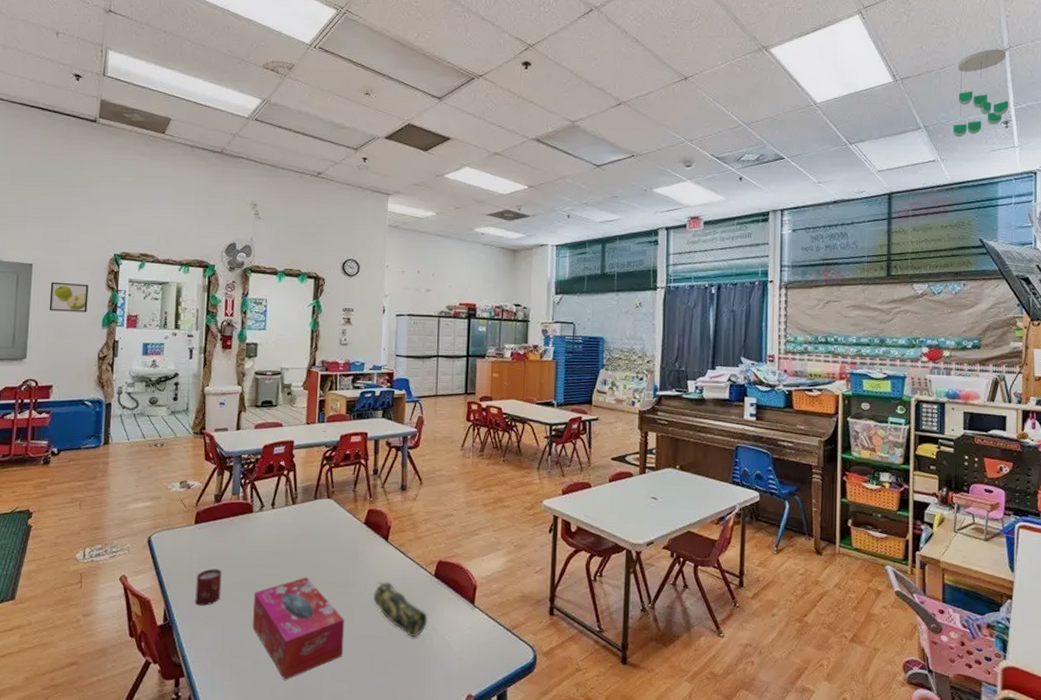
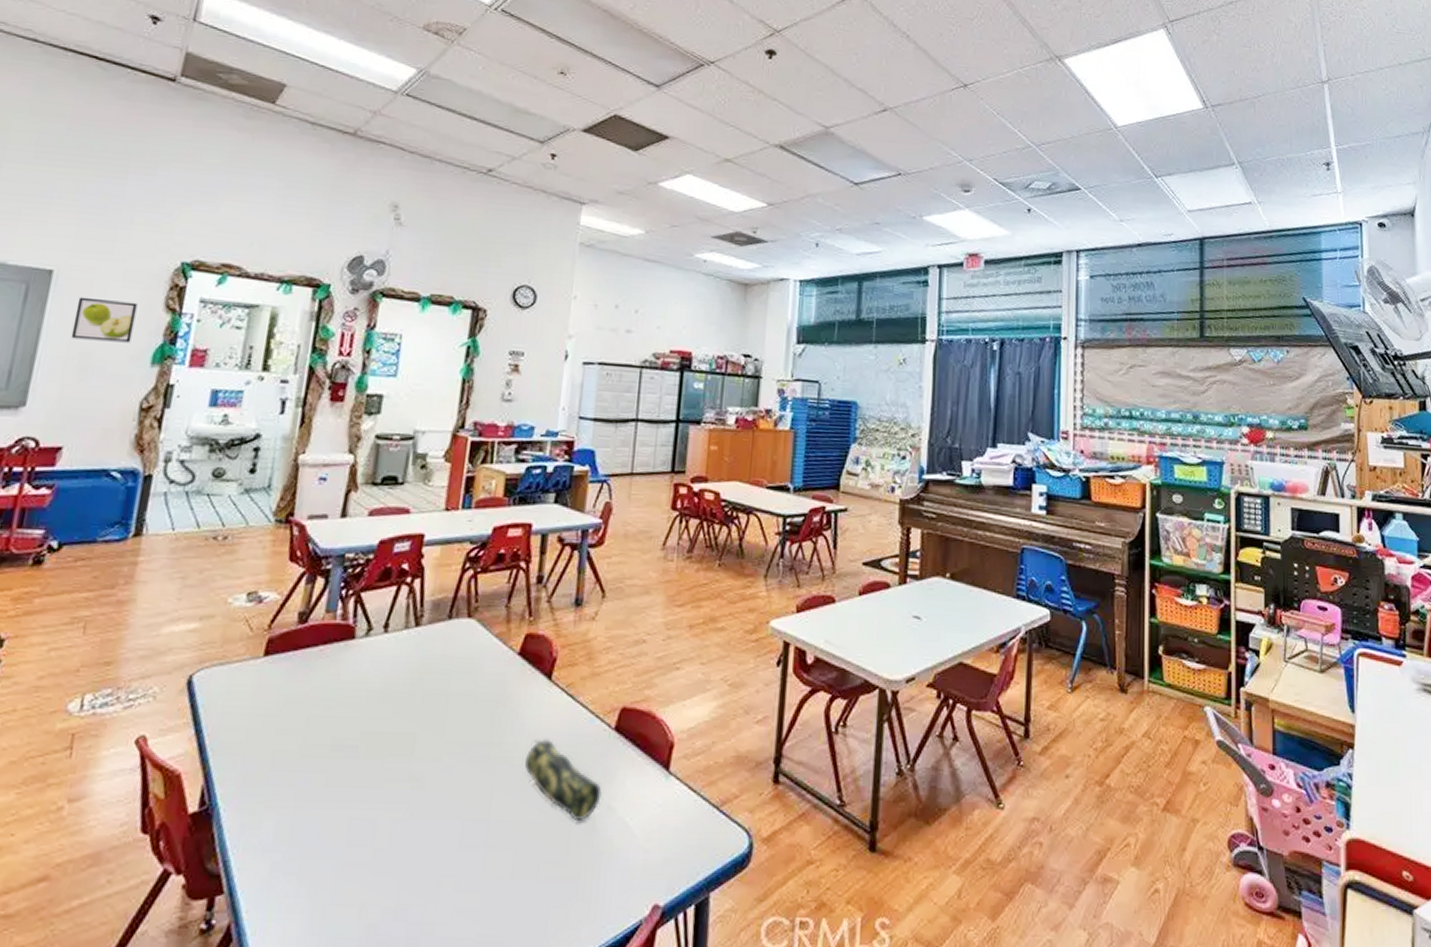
cup: present [195,568,222,606] -> none [252,723,299,781]
tissue box: present [252,577,345,681] -> none [338,734,480,894]
ceiling mobile: present [953,49,1009,138] -> none [1270,80,1330,178]

